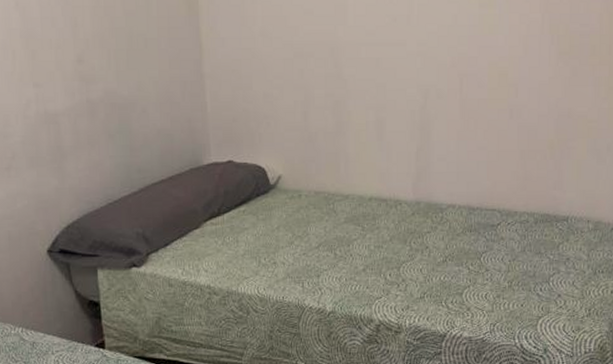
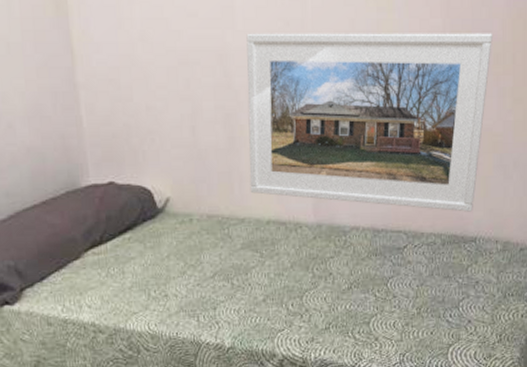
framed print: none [354,26,590,193] -> present [246,33,492,212]

